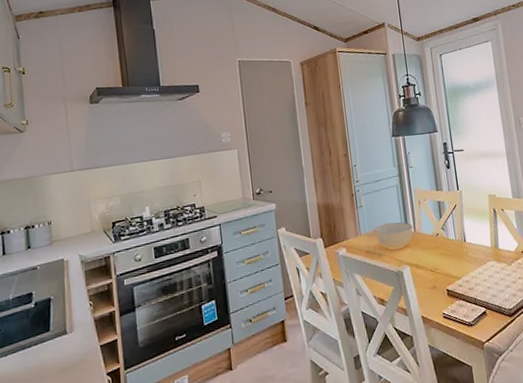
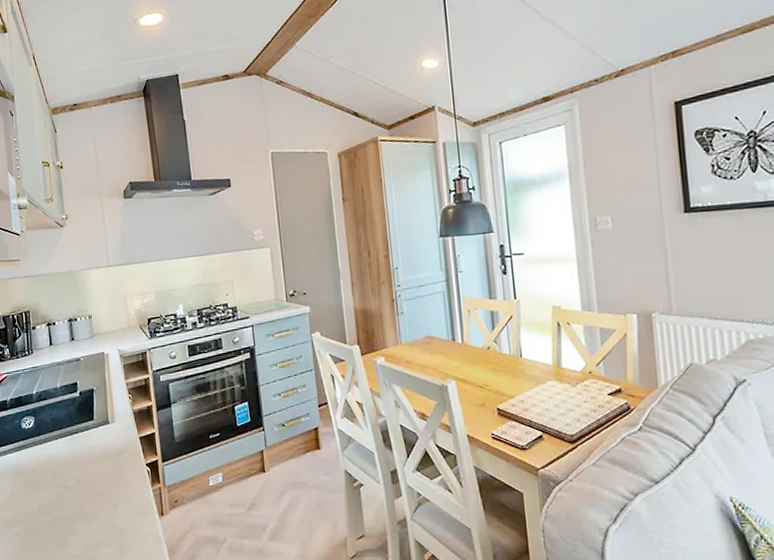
bowl: present [374,222,413,251] -> none [417,331,461,363]

